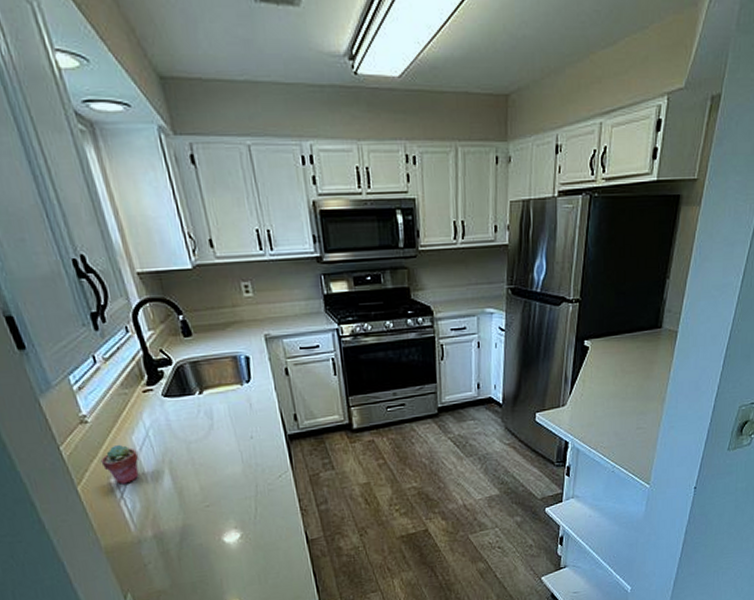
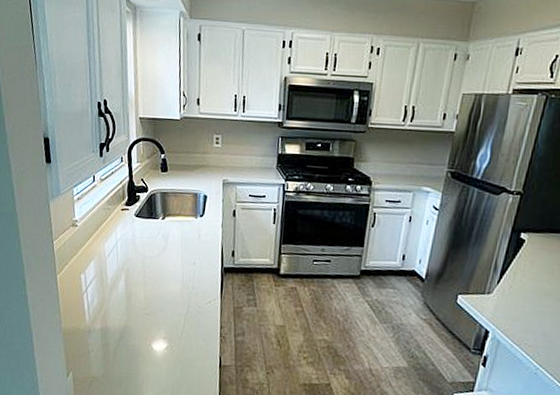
potted succulent: present [100,444,139,484] -> none [78,248,106,281]

